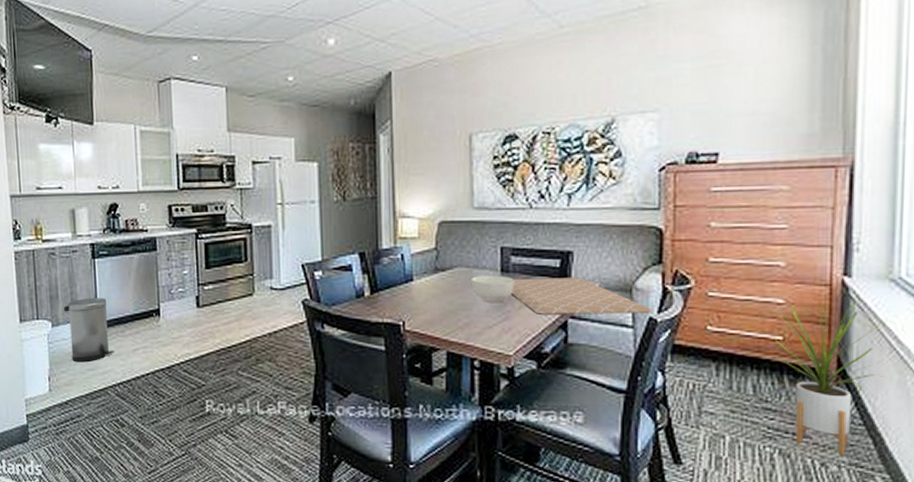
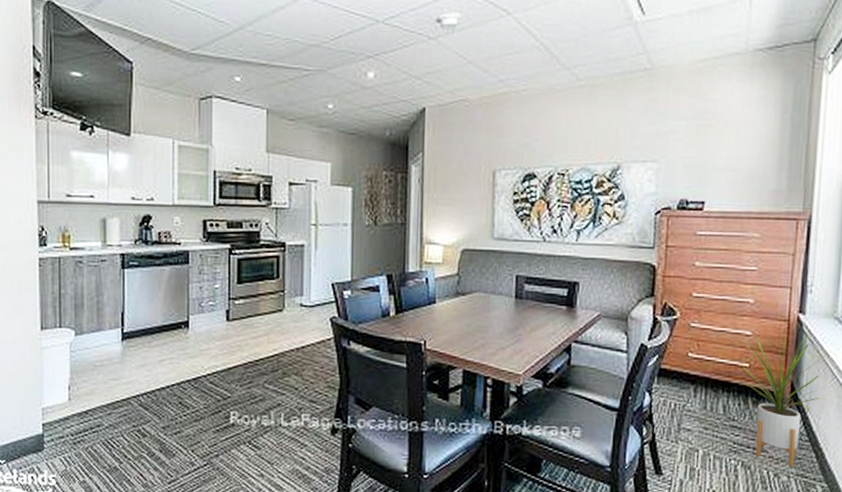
pedal bin: present [63,297,115,363] -> none [88,307,140,372]
bowl: present [471,274,516,303] -> none [488,300,528,327]
placemat: present [511,278,653,314] -> none [523,304,645,341]

